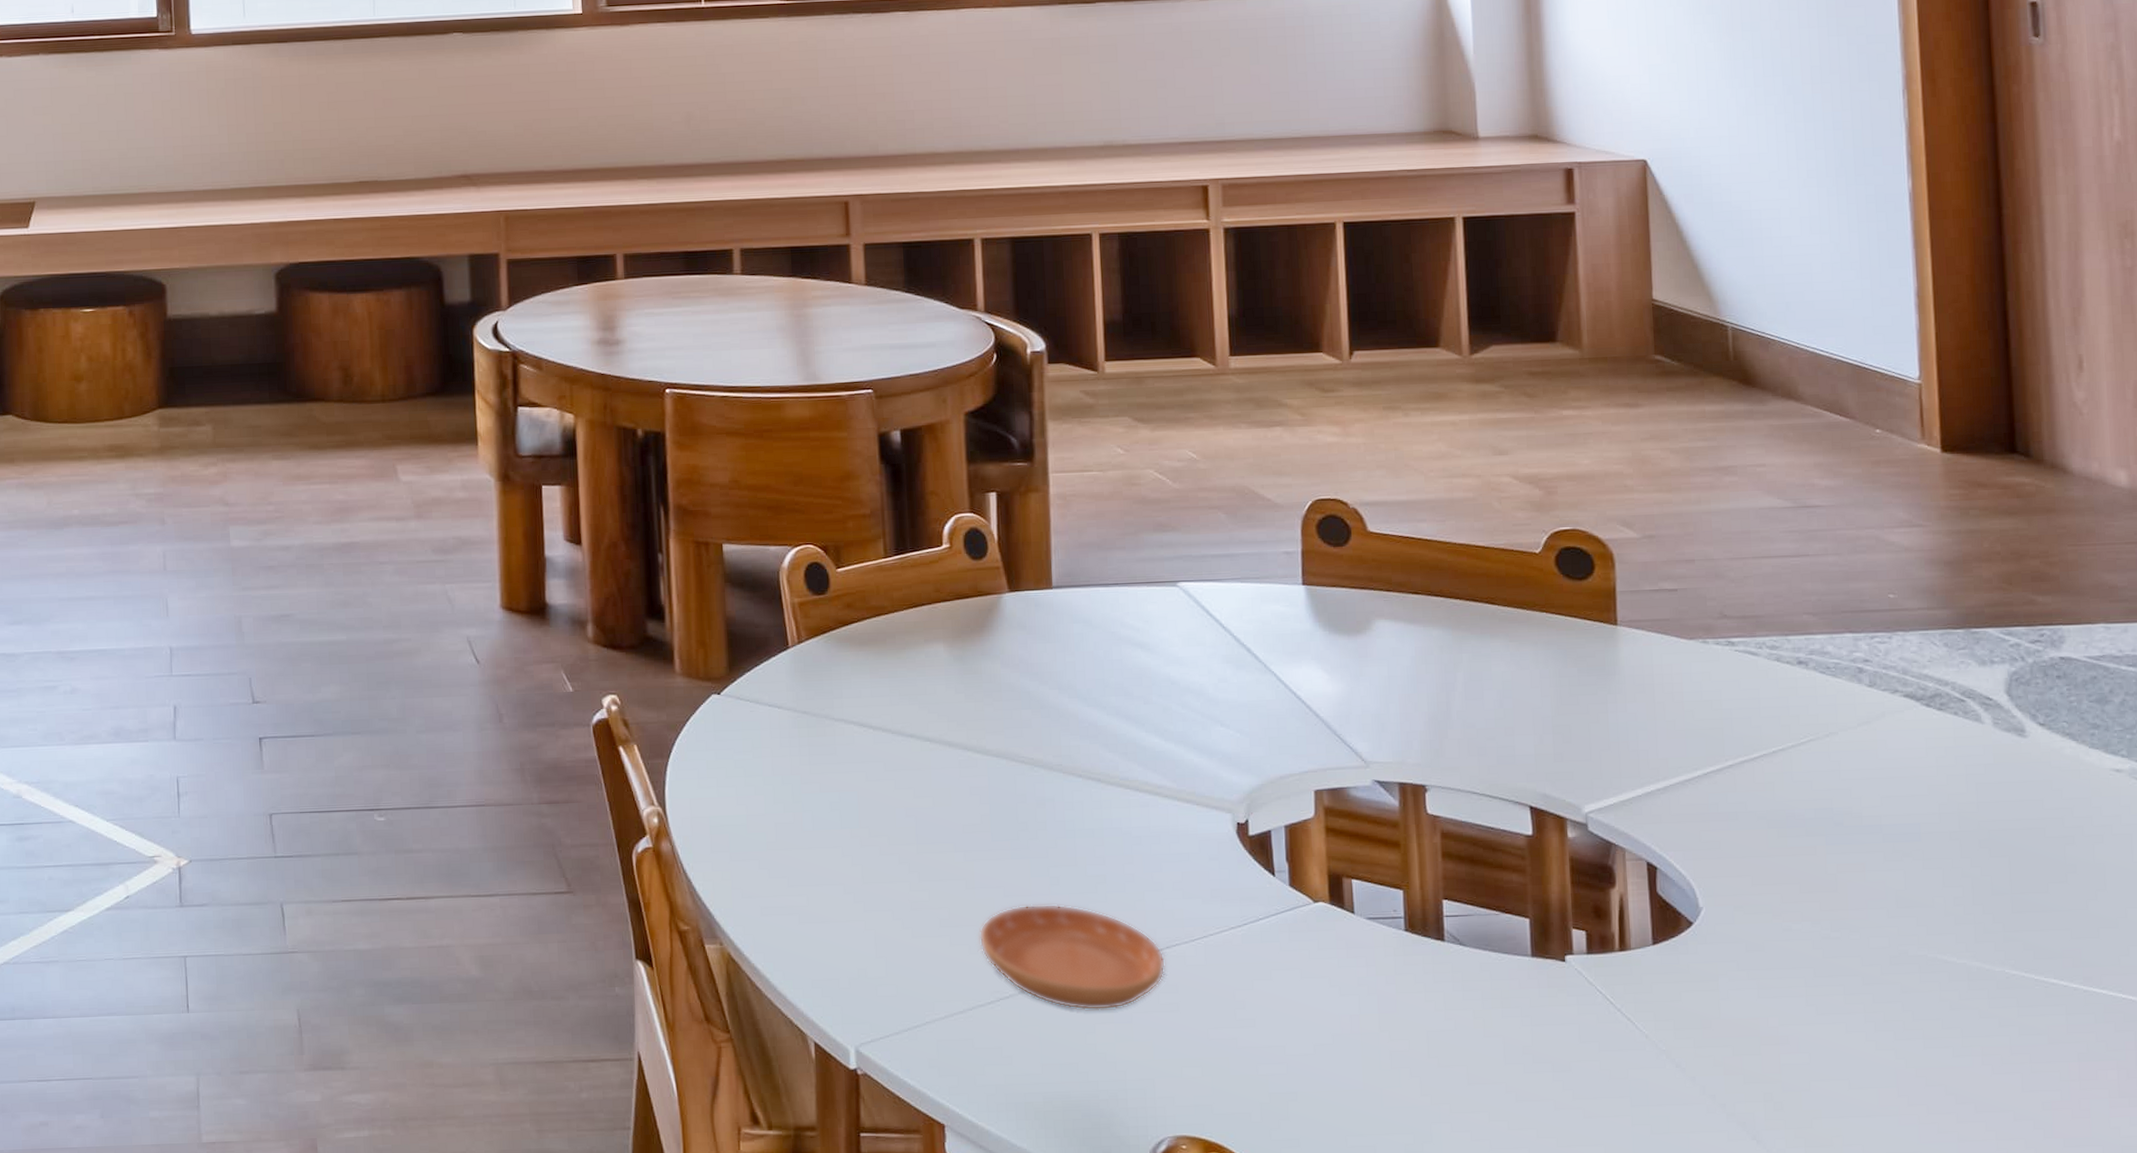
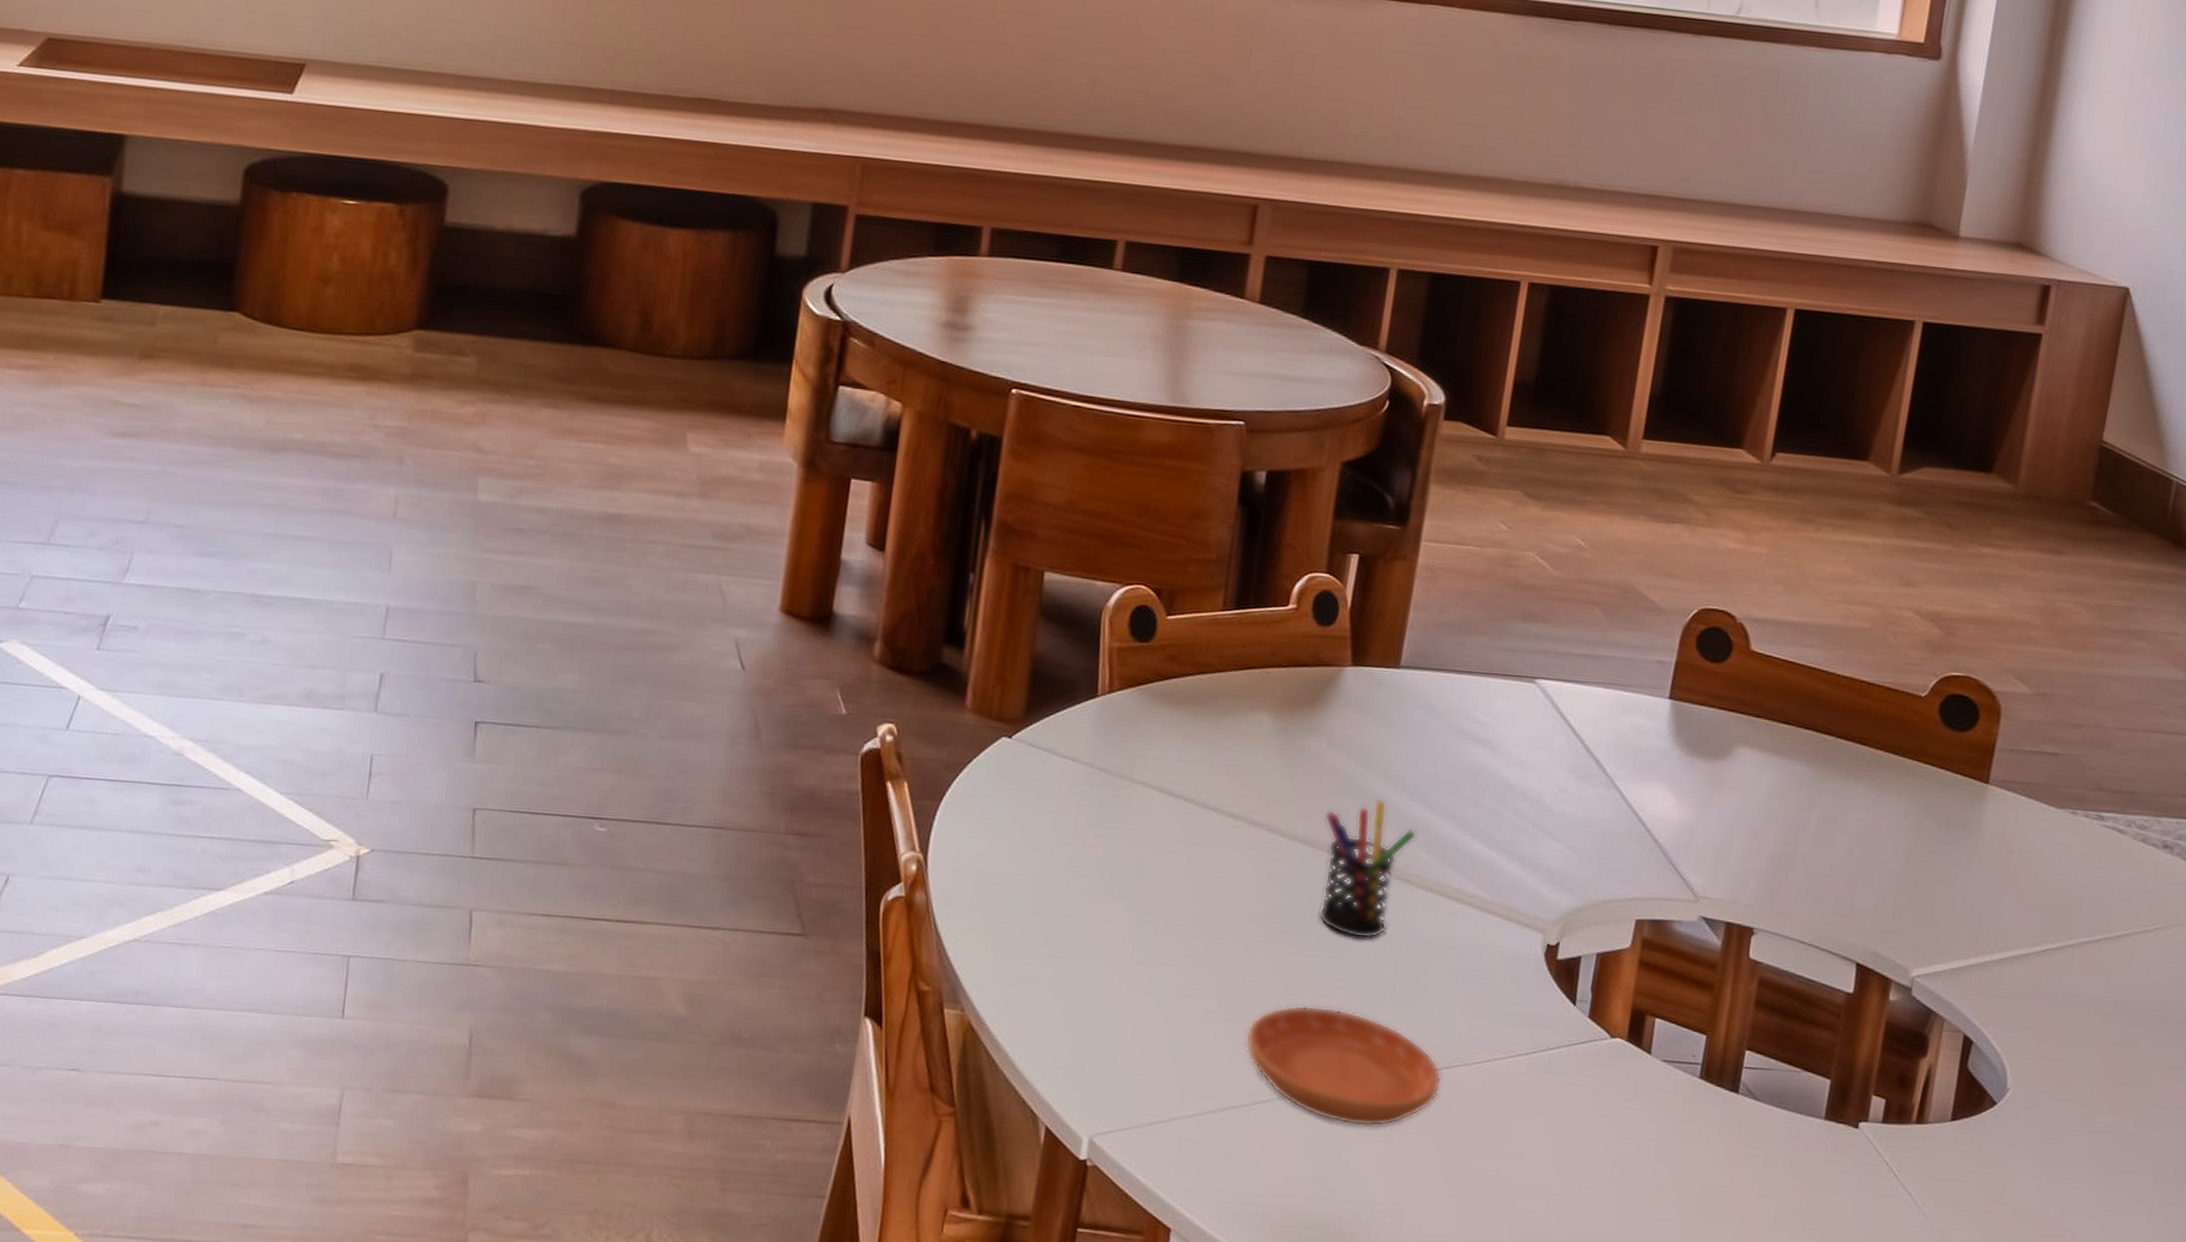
pen holder: none [1011,708,1097,838] -> present [1318,799,1417,939]

